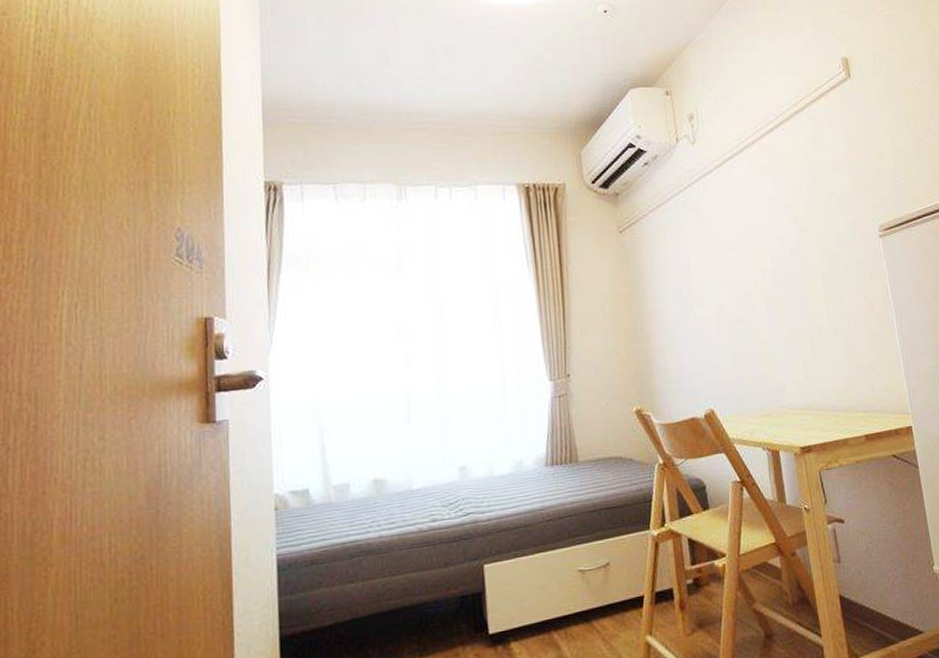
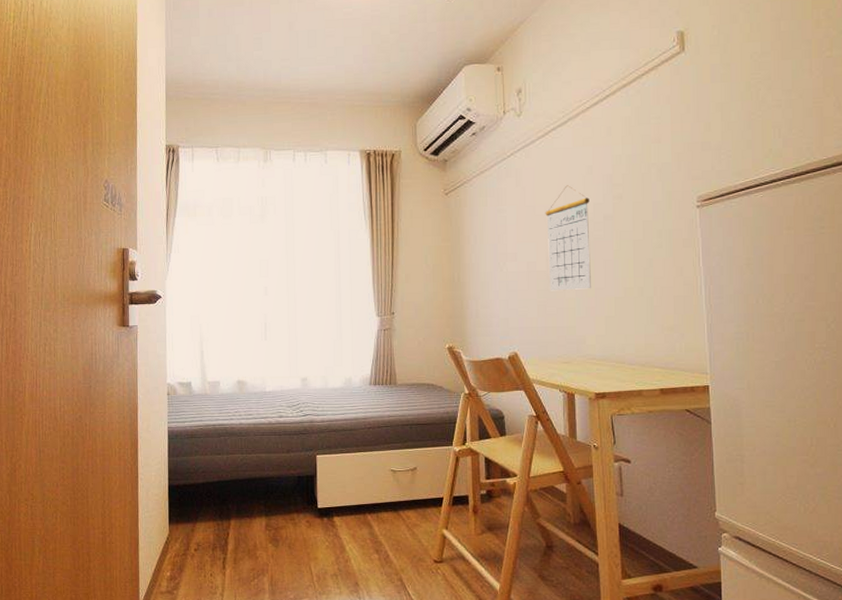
calendar: none [729,218,785,336] -> present [545,185,591,291]

